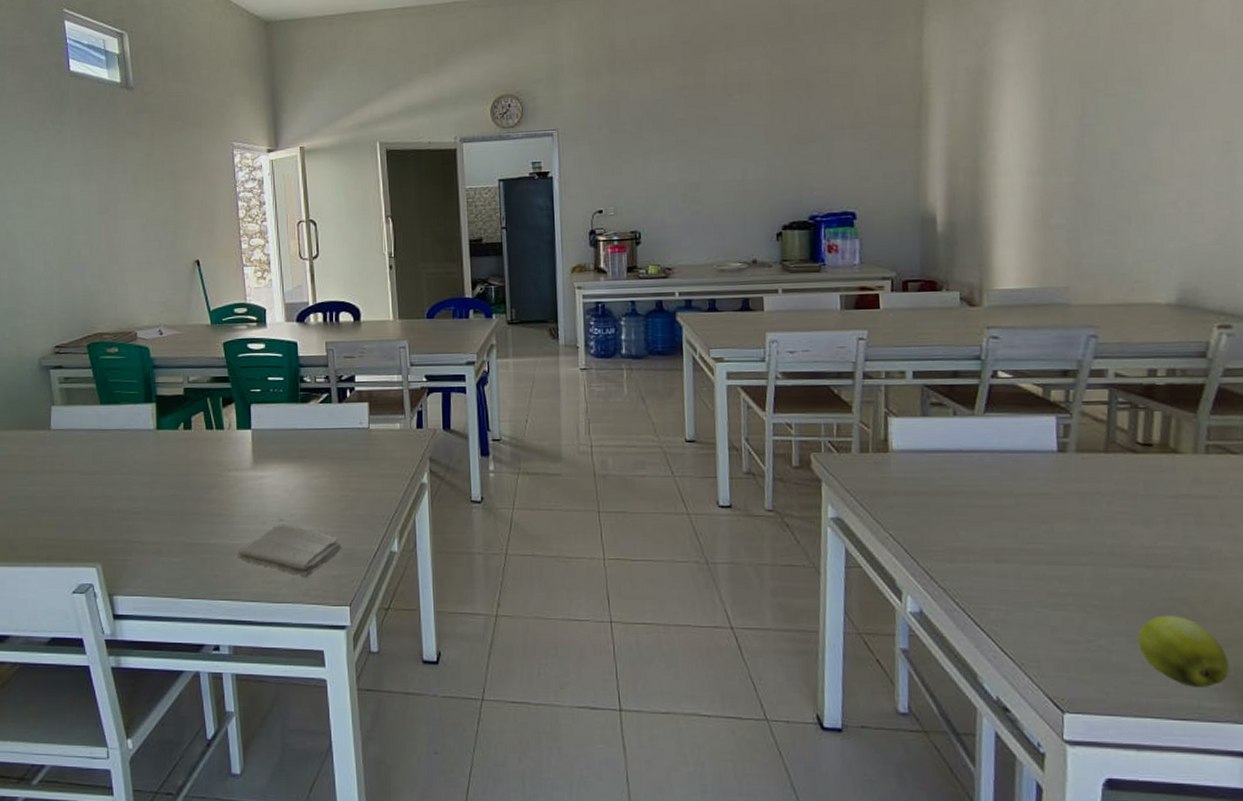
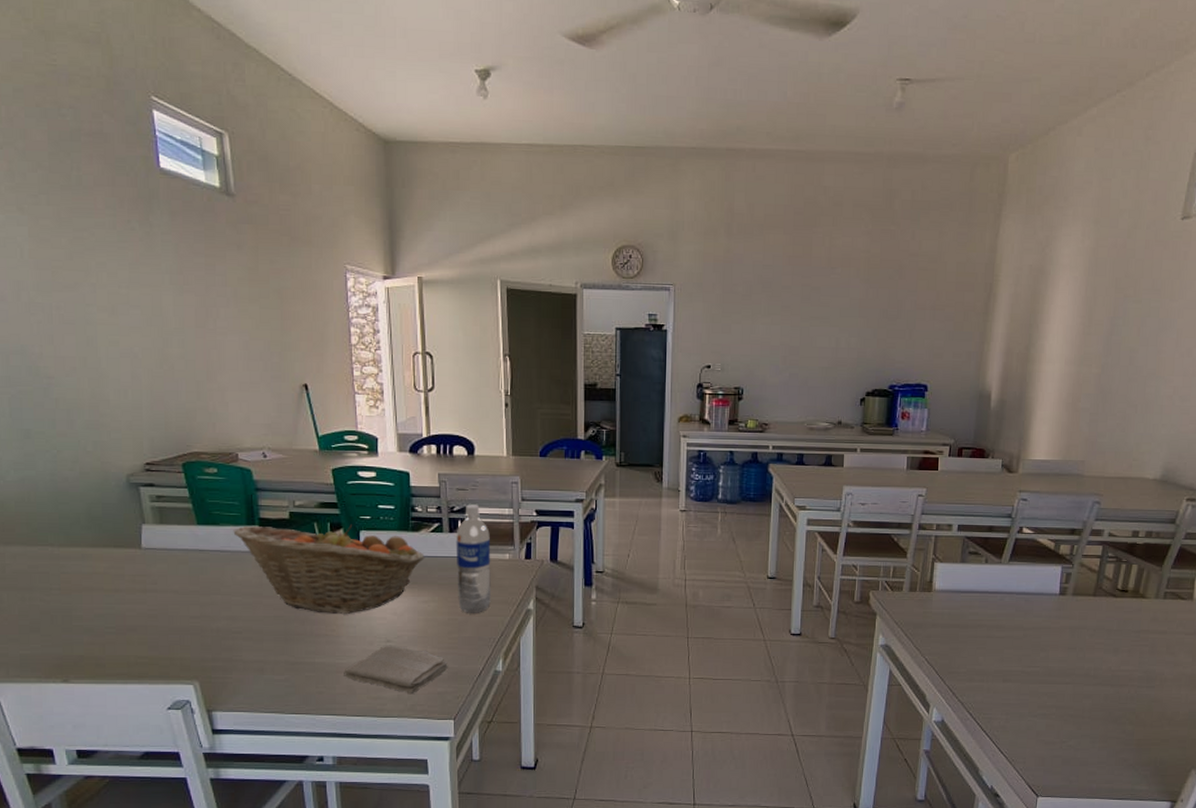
fruit basket: none [132,398,315,492] -> present [233,524,425,614]
water bottle: none [345,372,383,488] -> present [456,504,491,613]
apple: present [1137,615,1230,687] -> none [1096,722,1157,775]

